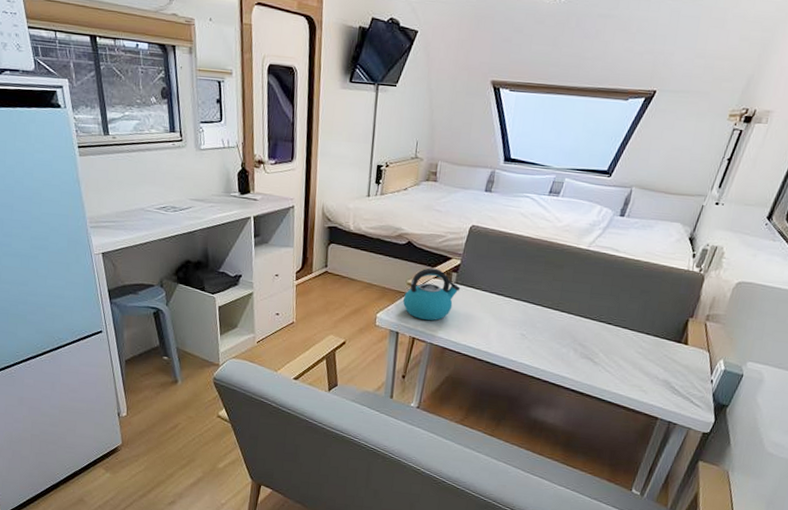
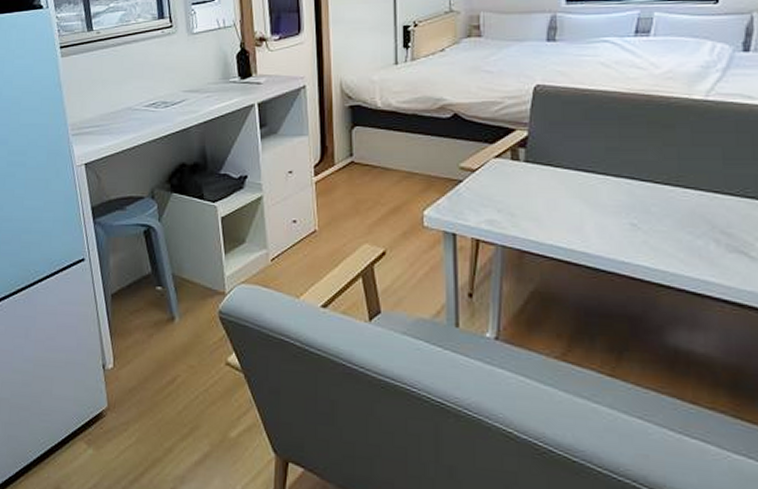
kettle: present [403,268,461,321] -> none [457,145,533,215]

